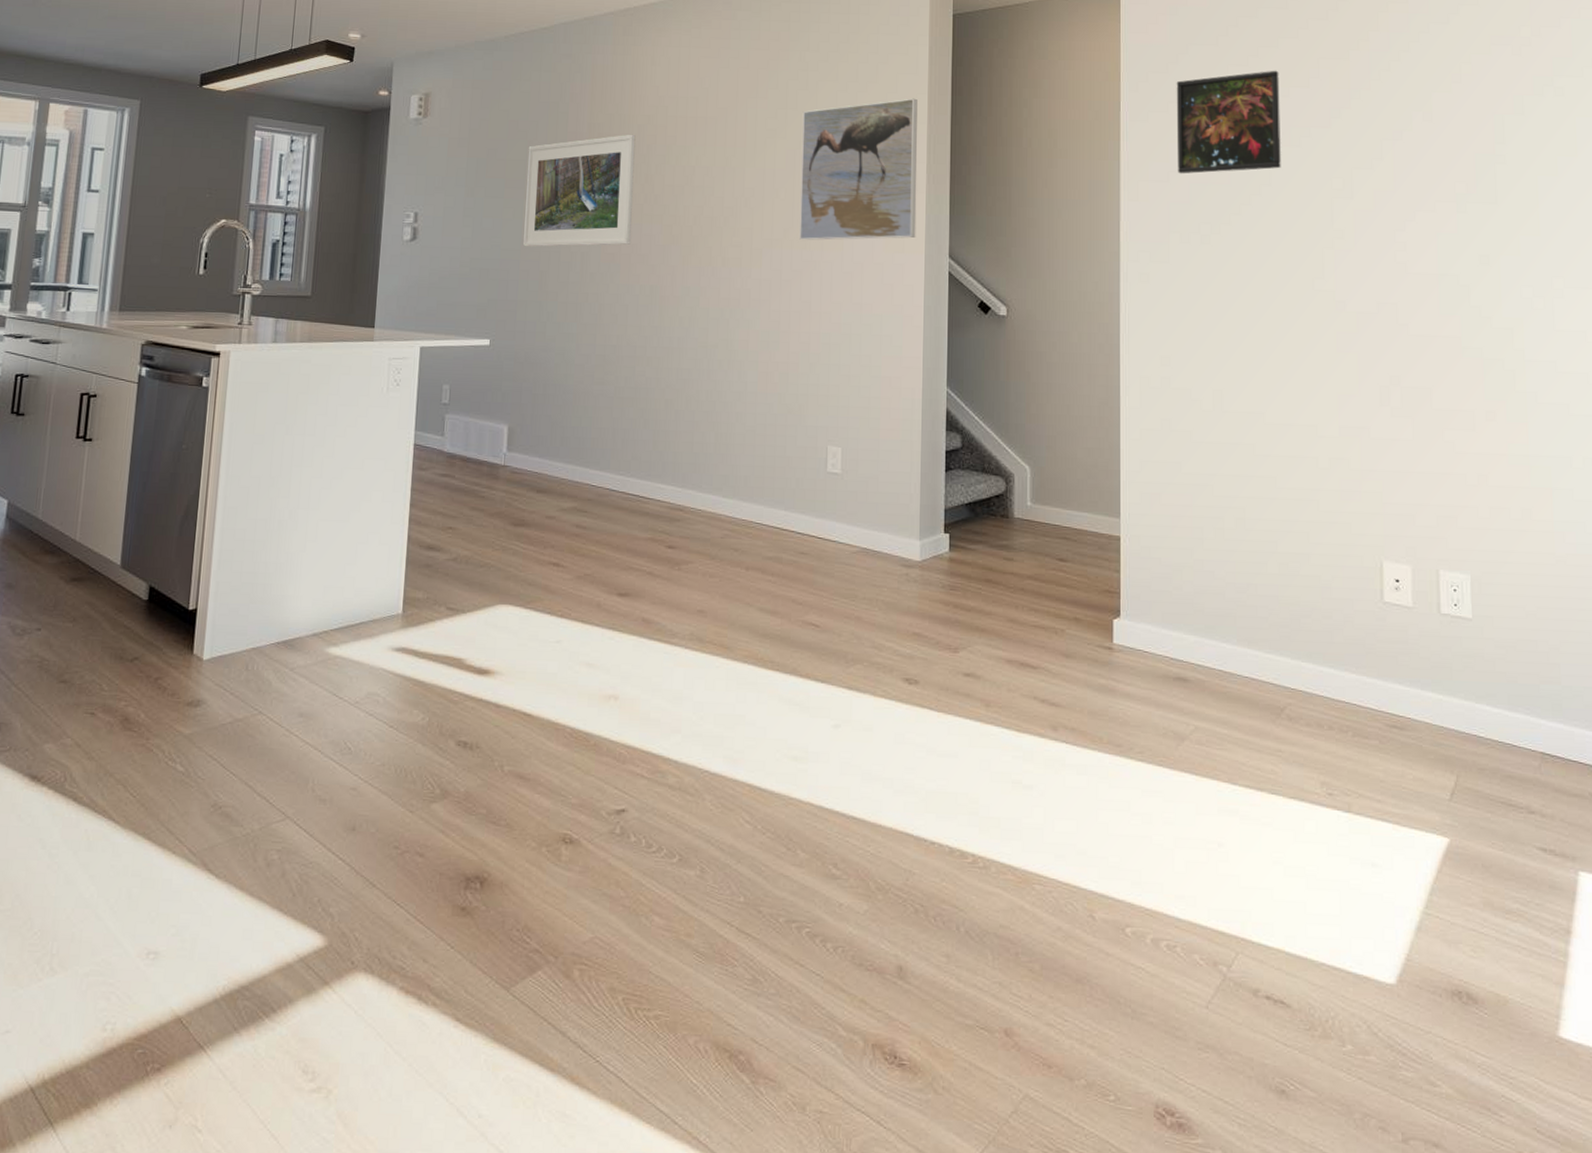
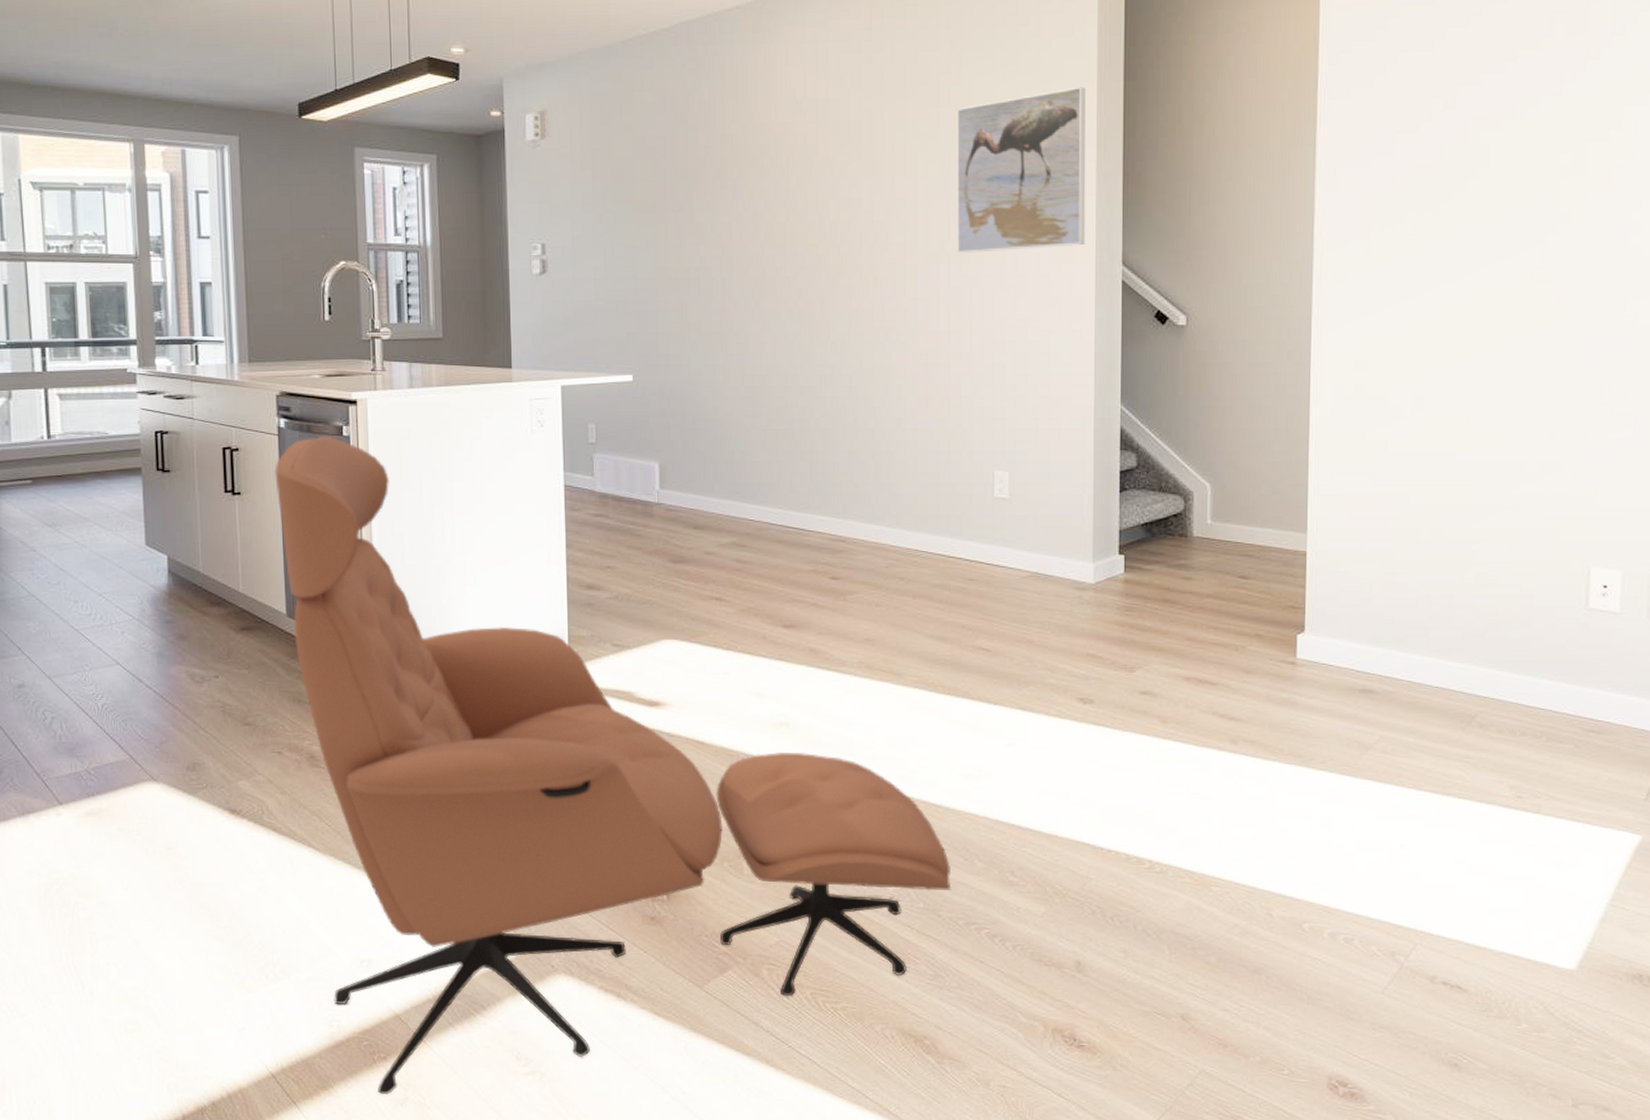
armchair: none [112,385,774,1114] -> present [274,436,952,1094]
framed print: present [522,134,636,247] -> none [657,145,774,275]
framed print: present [1176,70,1281,174] -> none [1381,29,1505,158]

